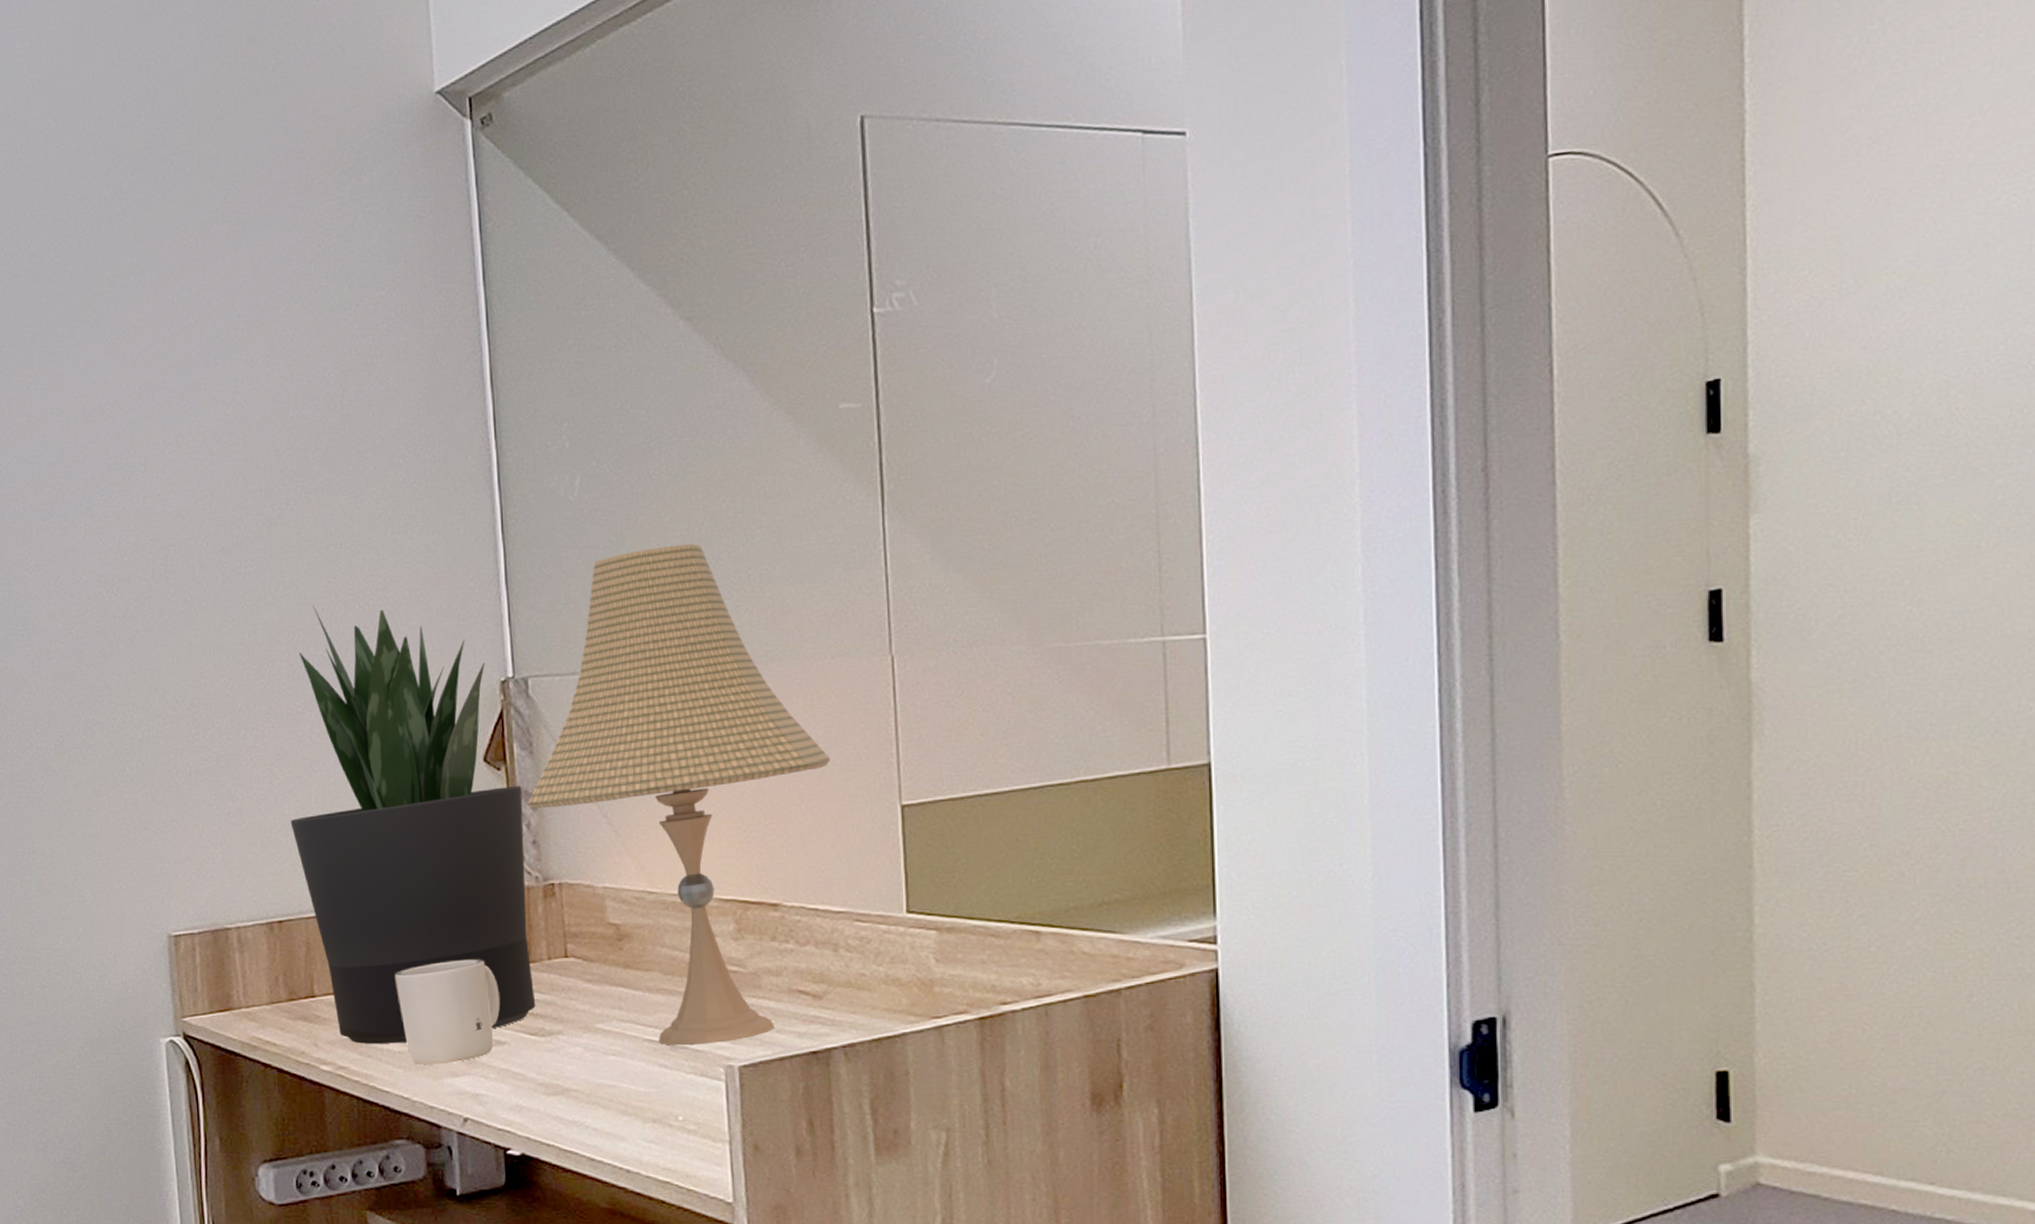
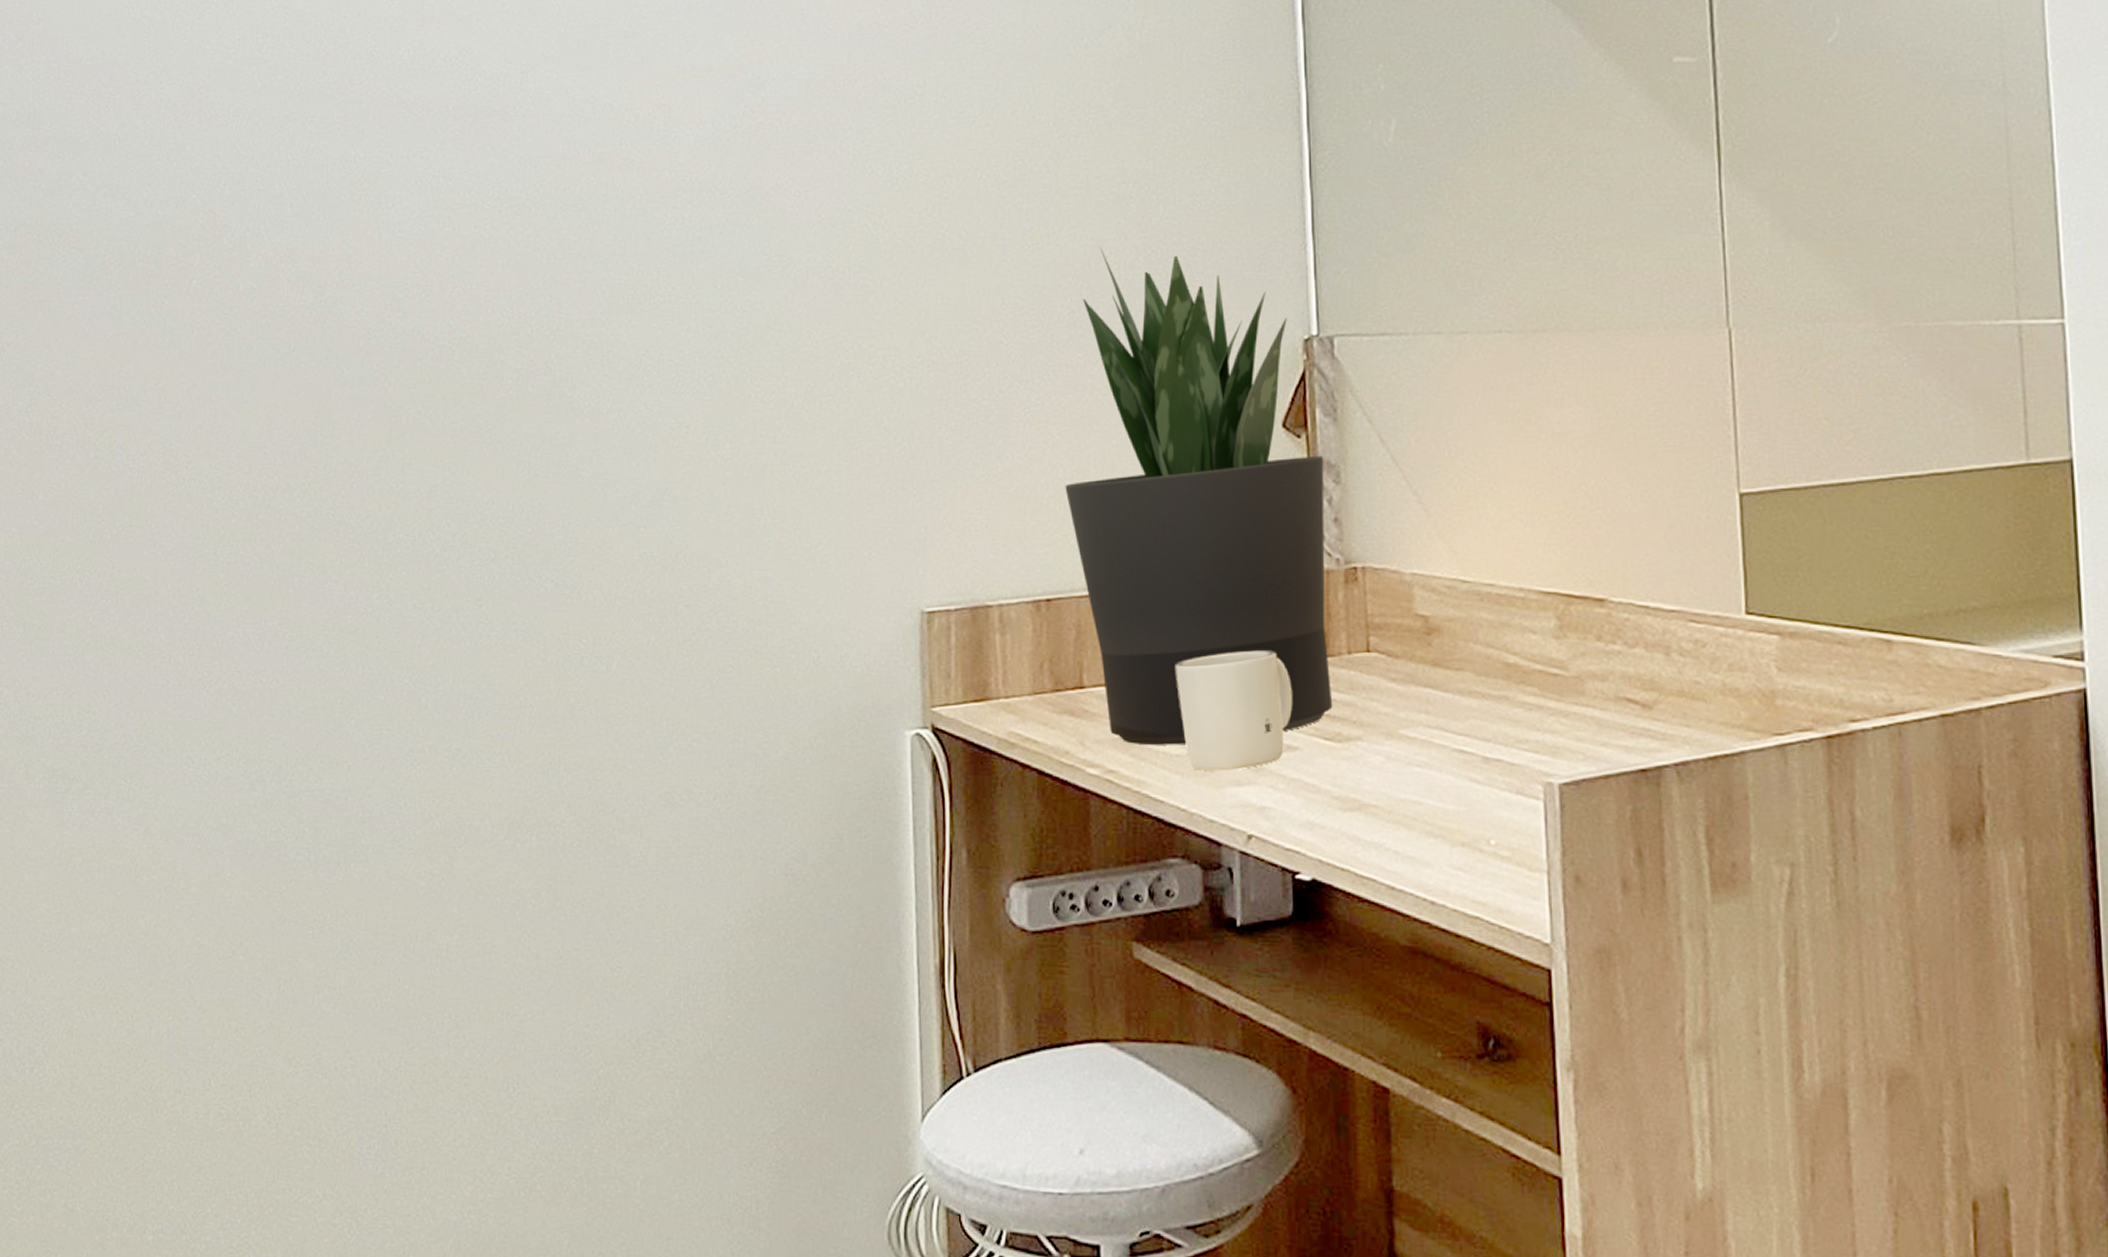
desk lamp: present [528,543,830,1046] -> none [1330,198,1662,758]

